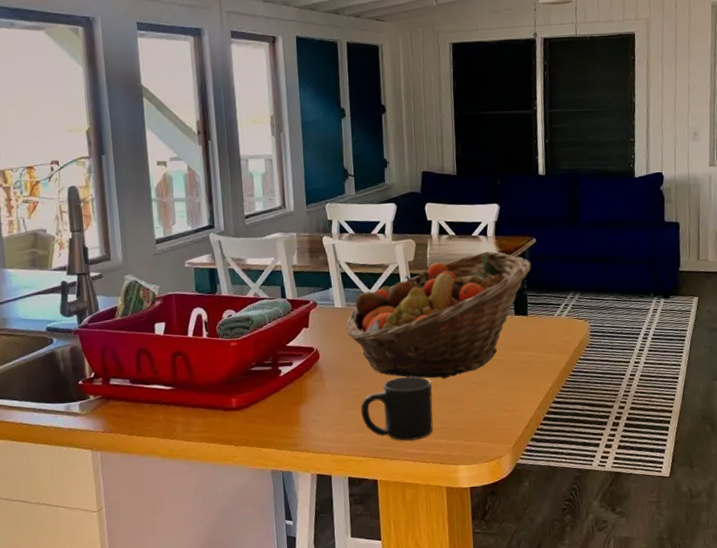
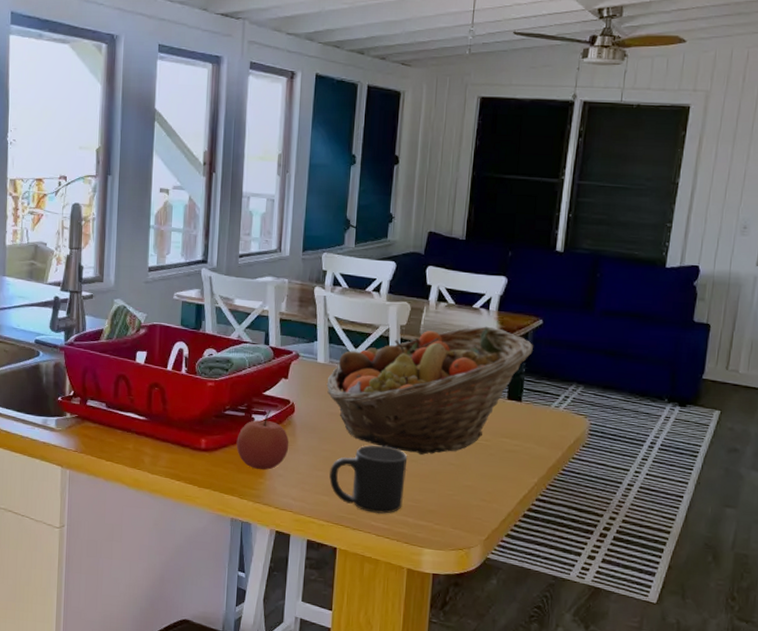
apple: none [267,359,319,419] -> present [236,409,289,470]

